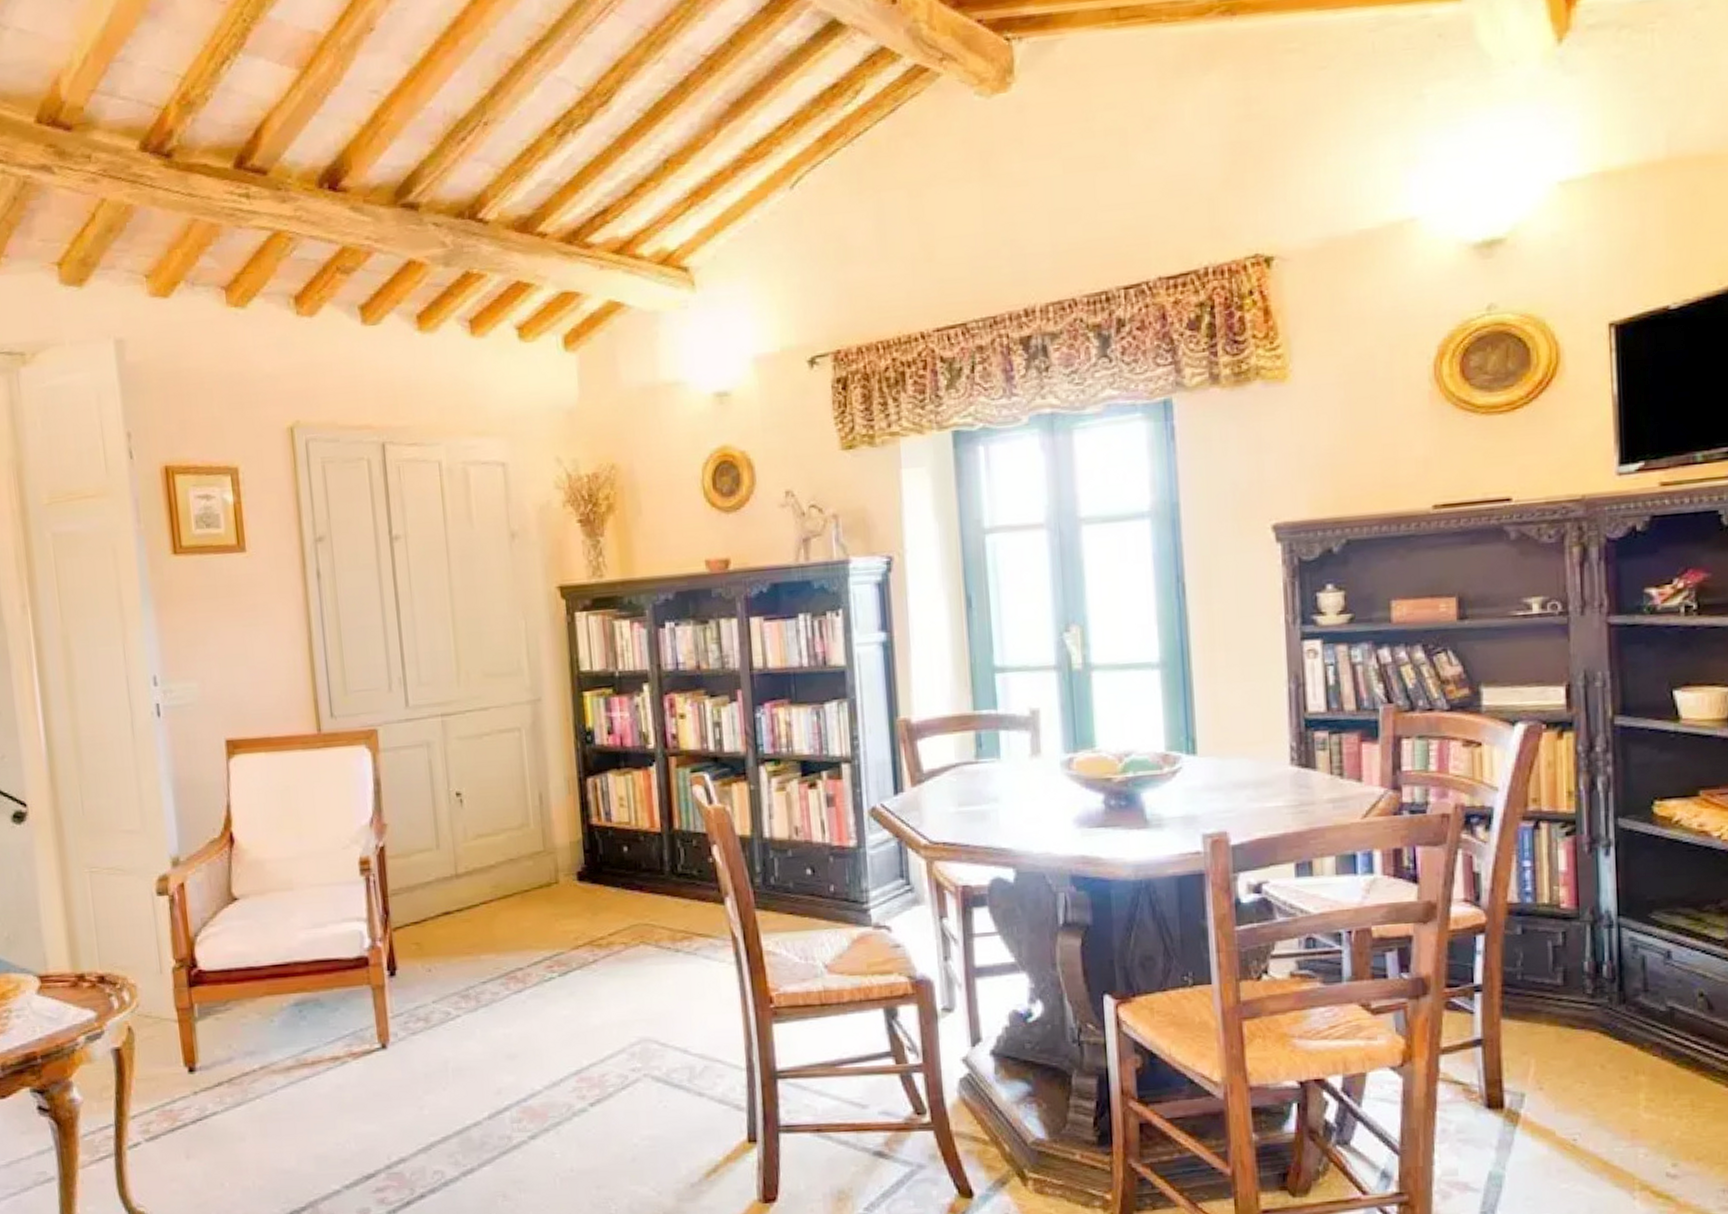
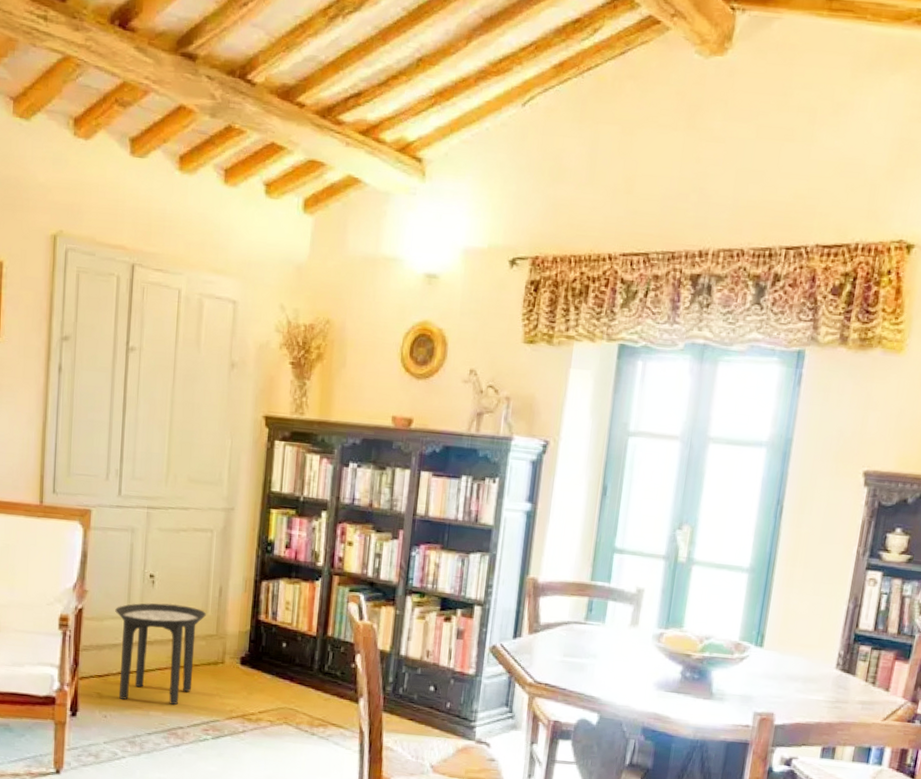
side table: none [422,822,528,946] -> present [115,603,206,705]

